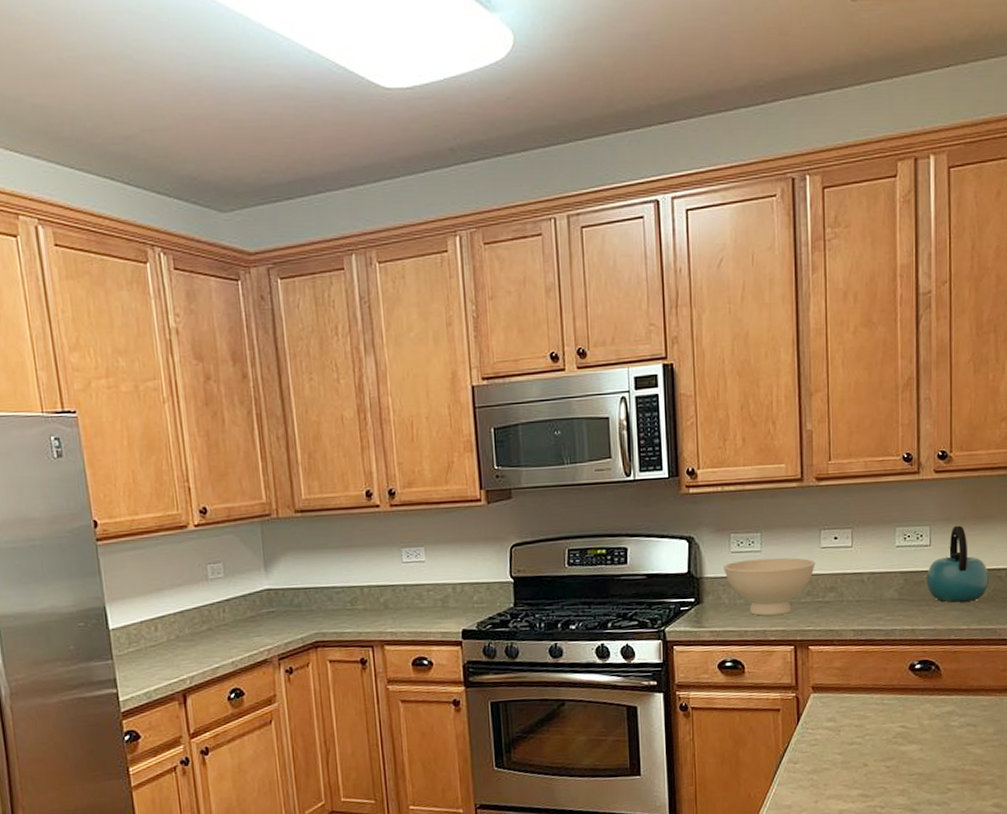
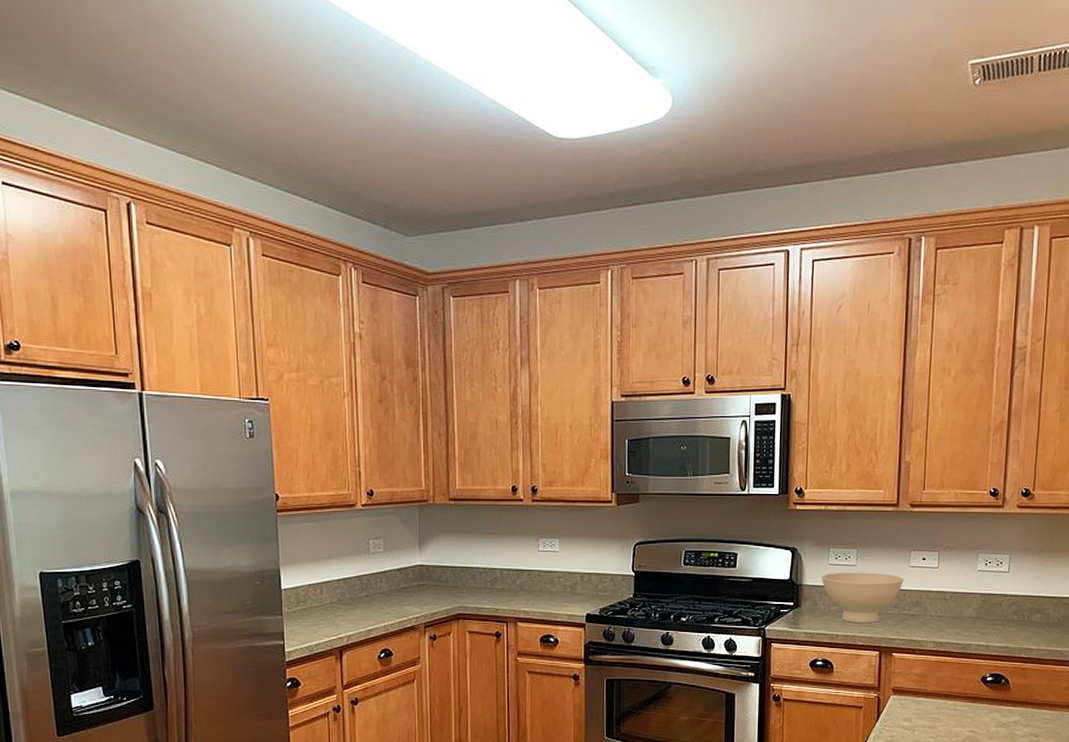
kettle: present [926,525,989,603] -> none [1003,556,1060,624]

